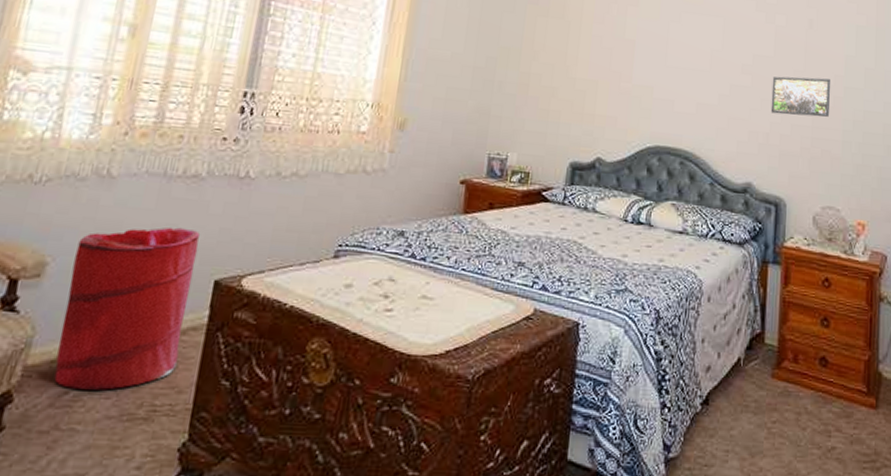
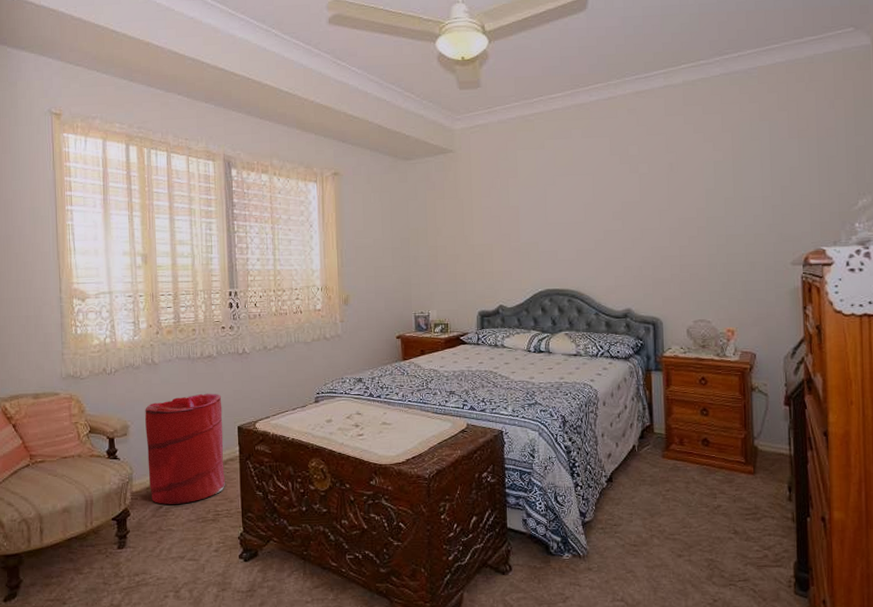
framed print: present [770,76,830,117] -> none [640,213,694,249]

